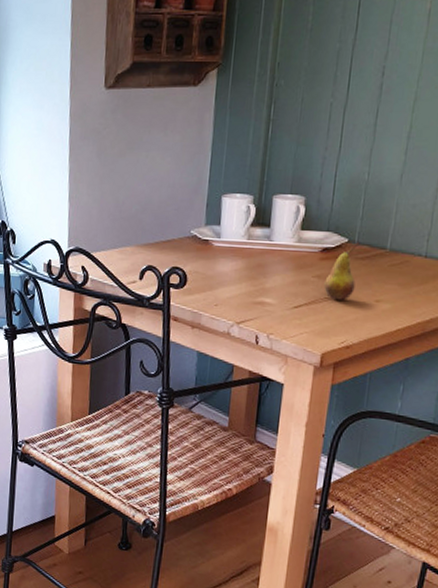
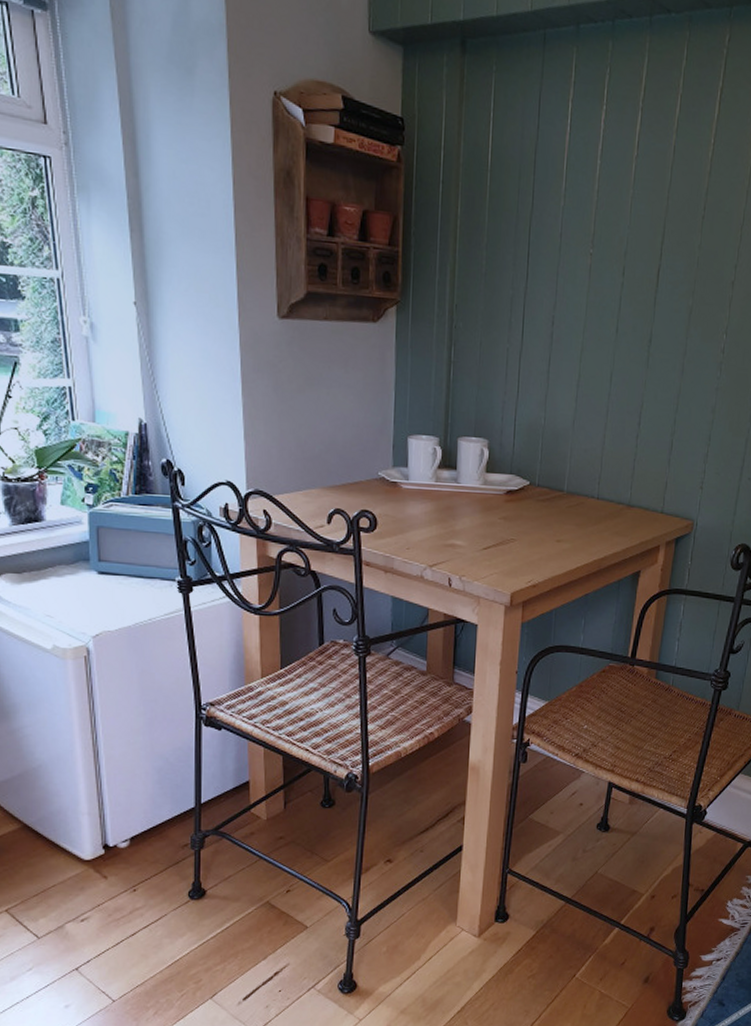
fruit: present [324,241,360,300] -> none [510,484,540,541]

